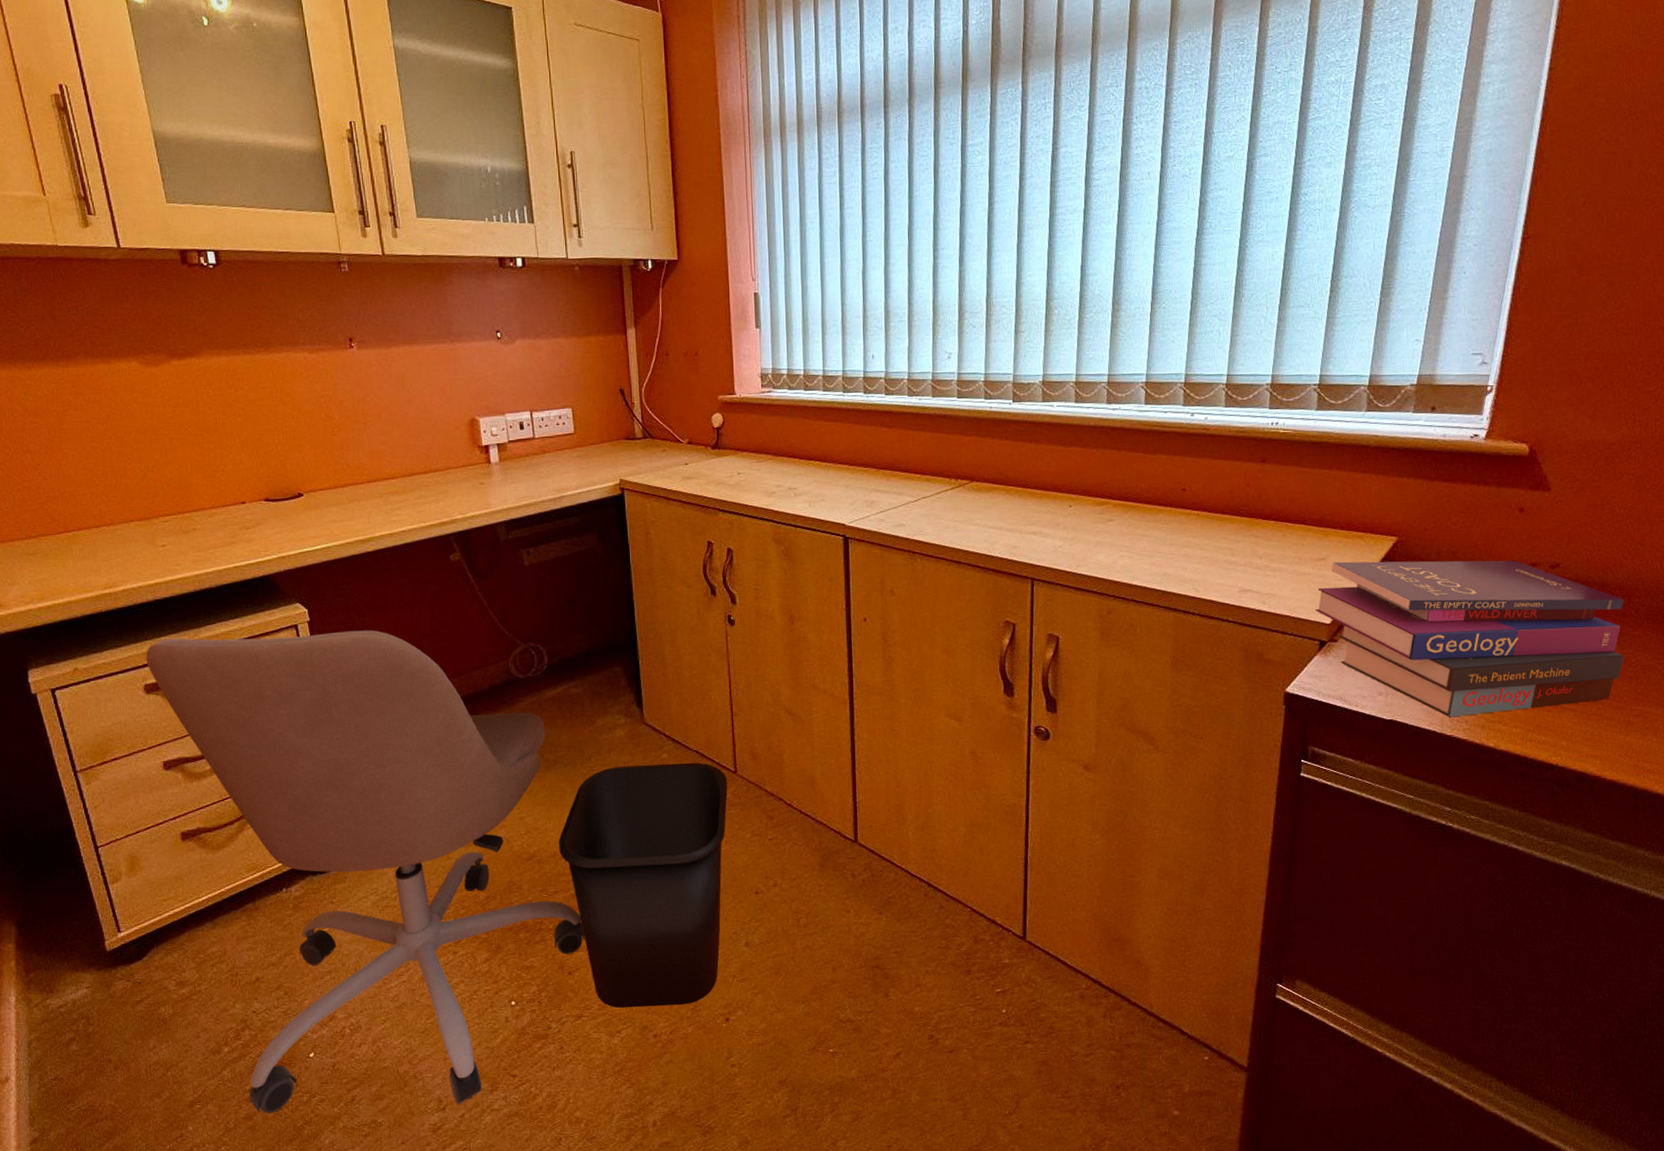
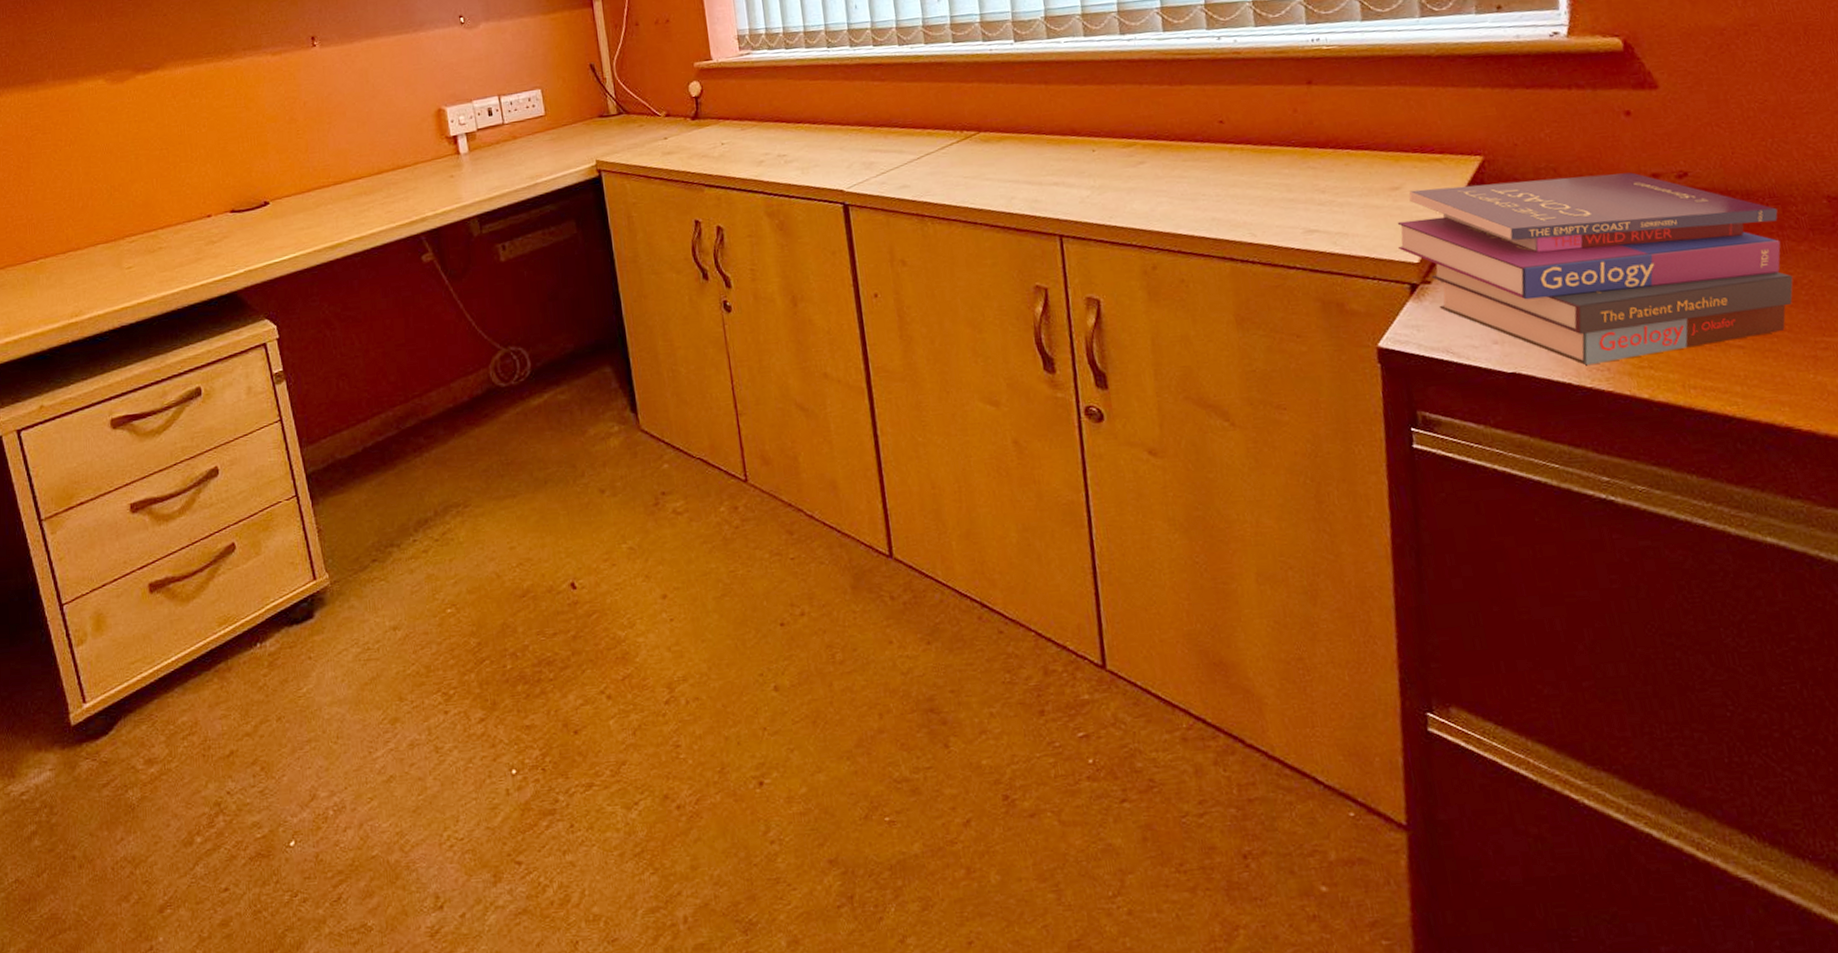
office chair: present [146,630,585,1114] -> none [112,343,591,919]
waste bin: present [559,762,728,1008] -> none [554,472,746,773]

